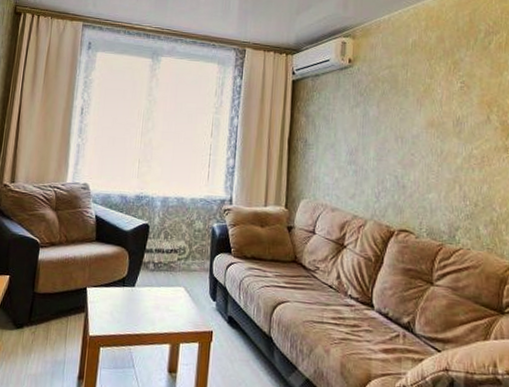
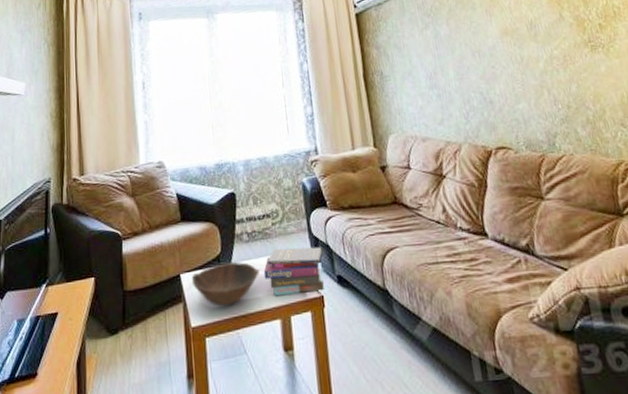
bowl: none [96,285,159,323] -> present [191,261,259,306]
books: none [162,281,218,327] -> present [263,246,324,296]

